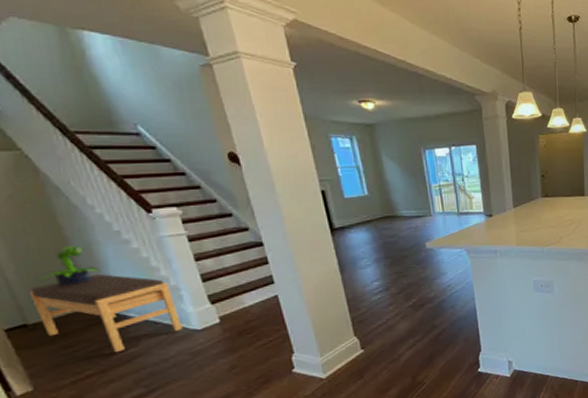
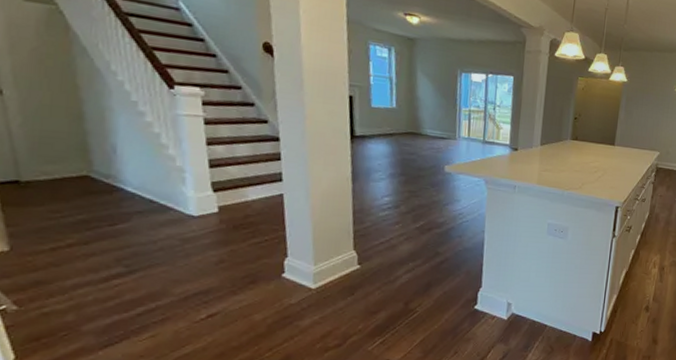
bench: present [28,273,182,353] -> none [29,141,179,226]
potted plant: present [40,245,101,286] -> none [45,107,108,149]

